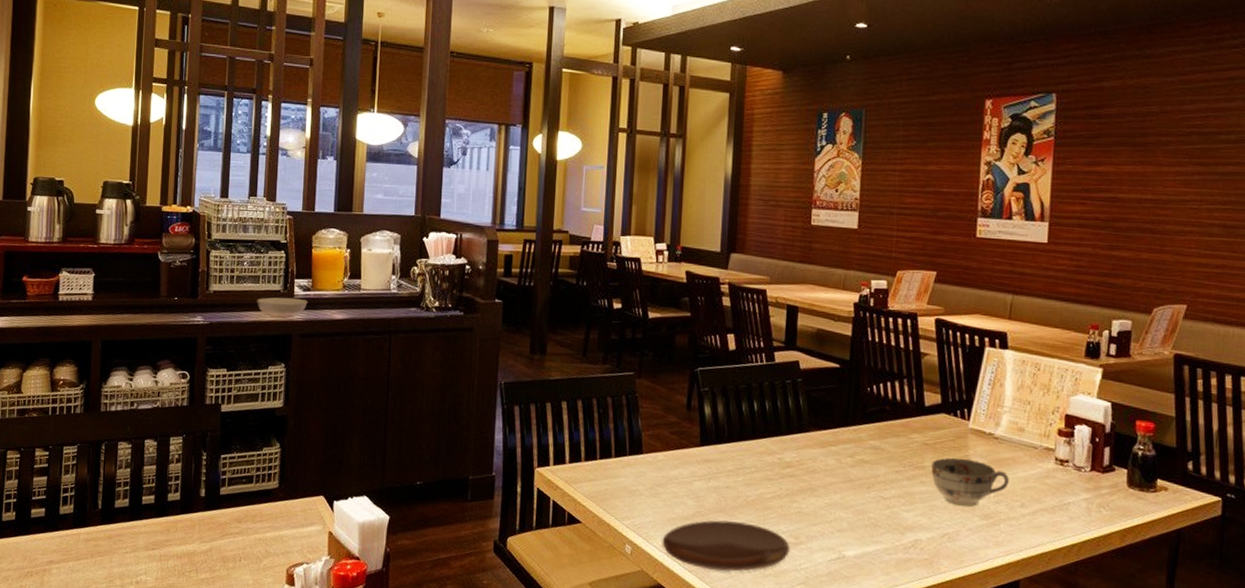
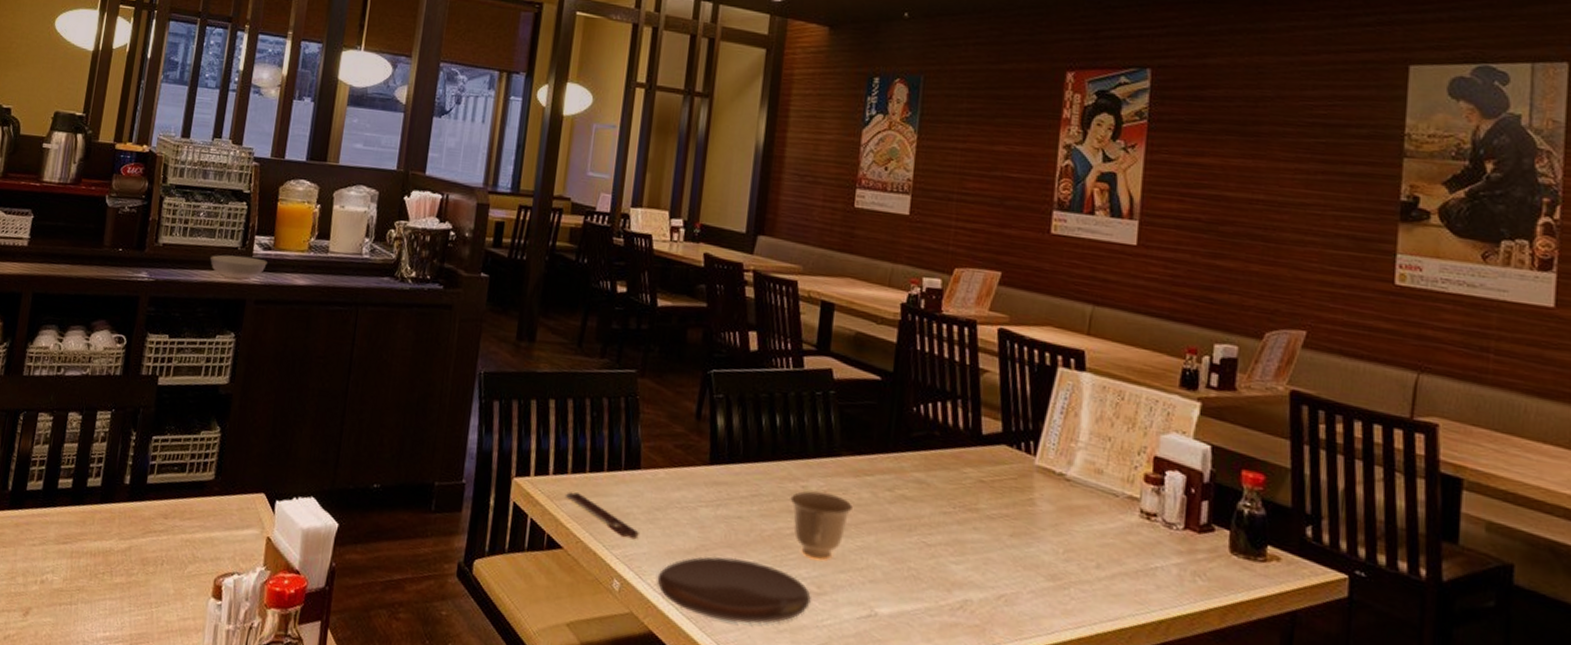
chopsticks: none [581,476,645,510] -> present [566,491,639,539]
teacup: none [769,462,821,516] -> present [790,491,852,560]
teacup: present [931,457,1009,508] -> none [987,499,1083,564]

